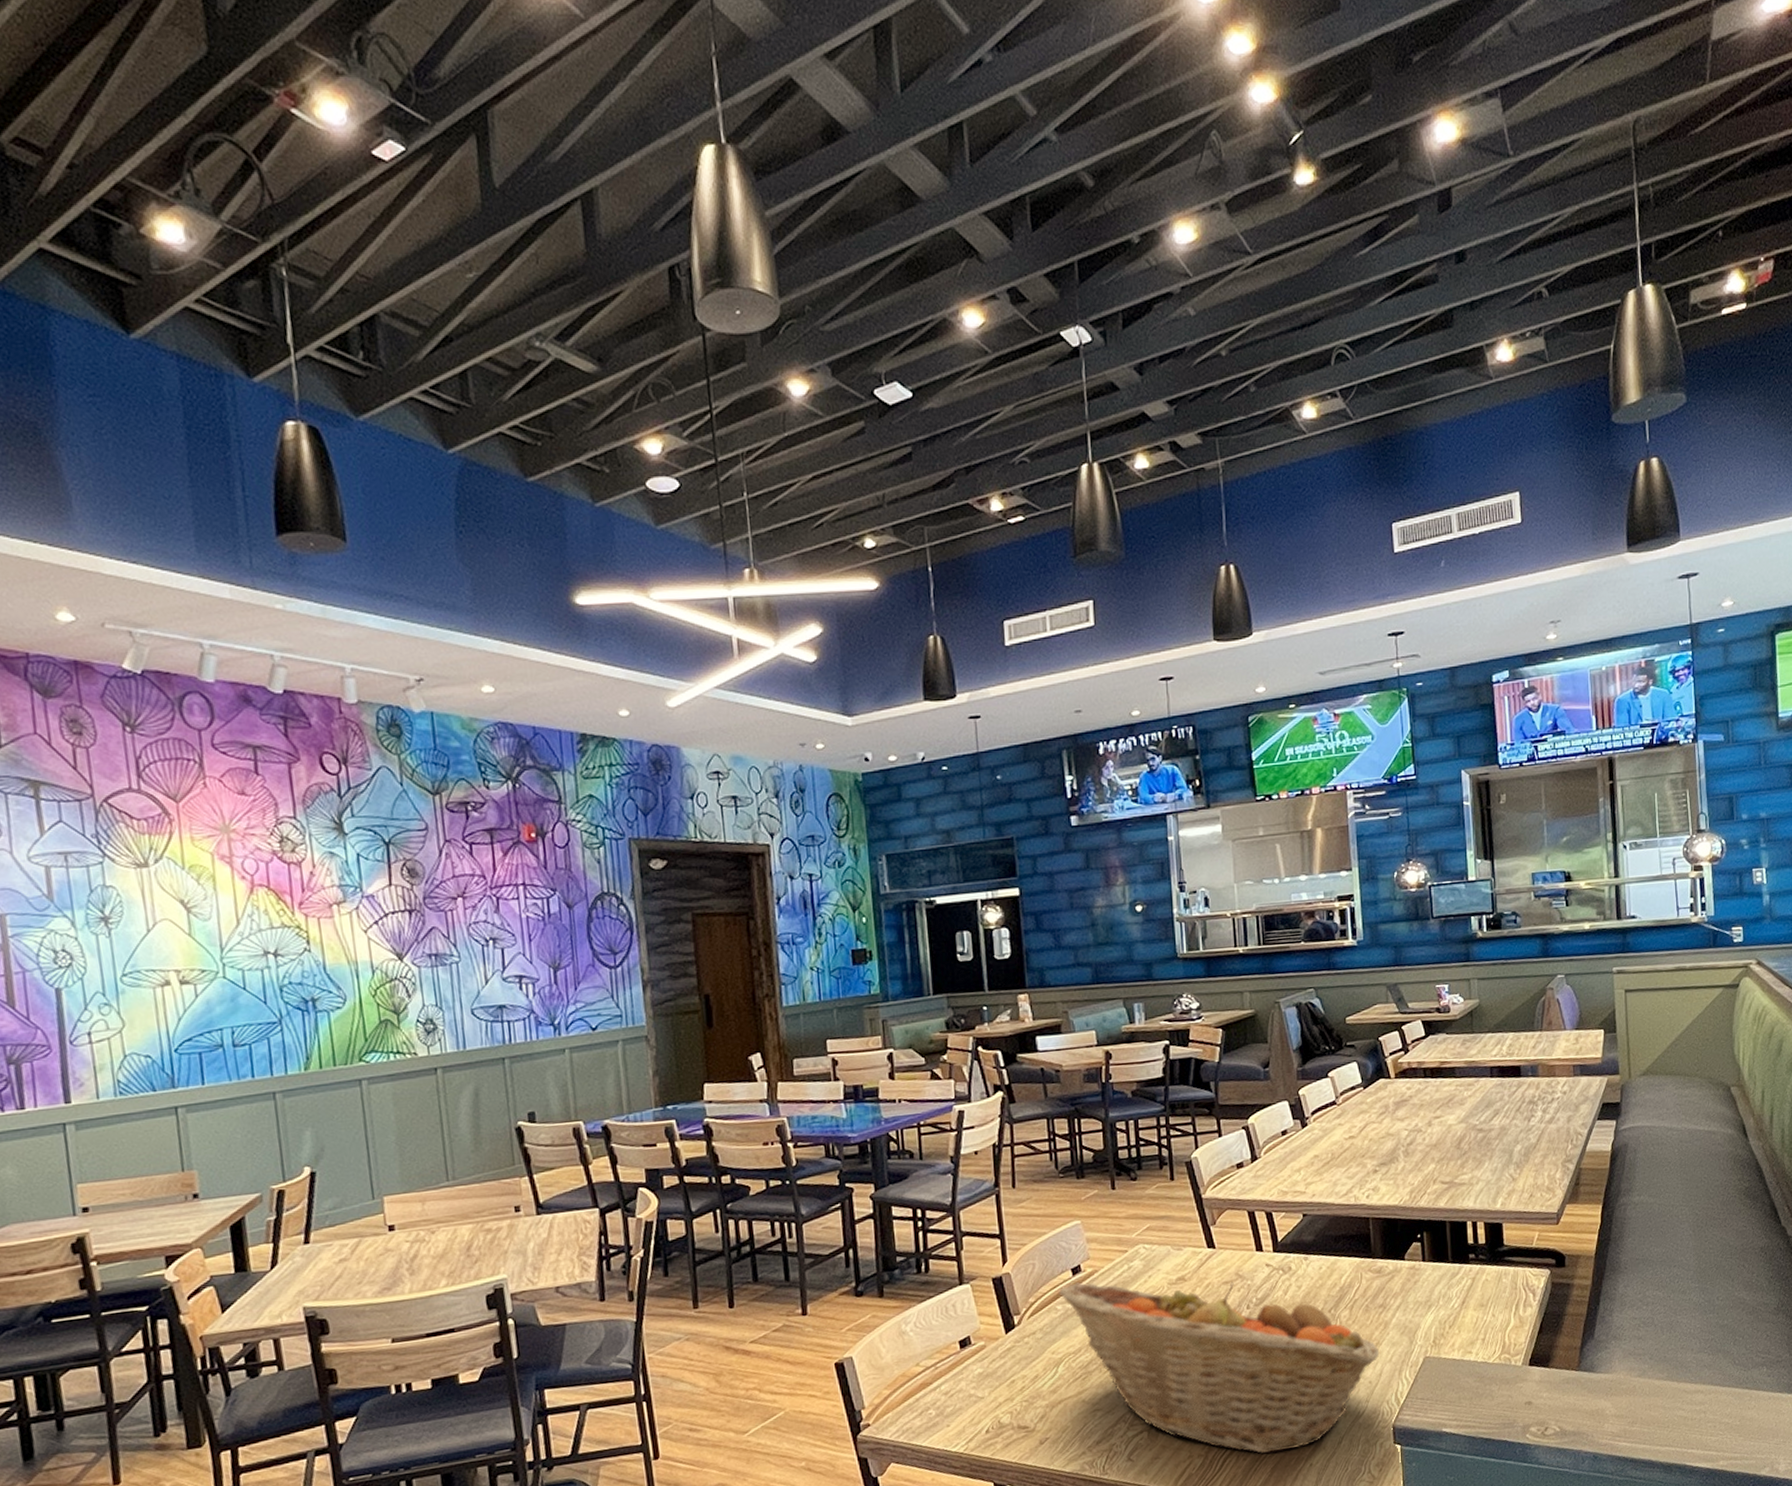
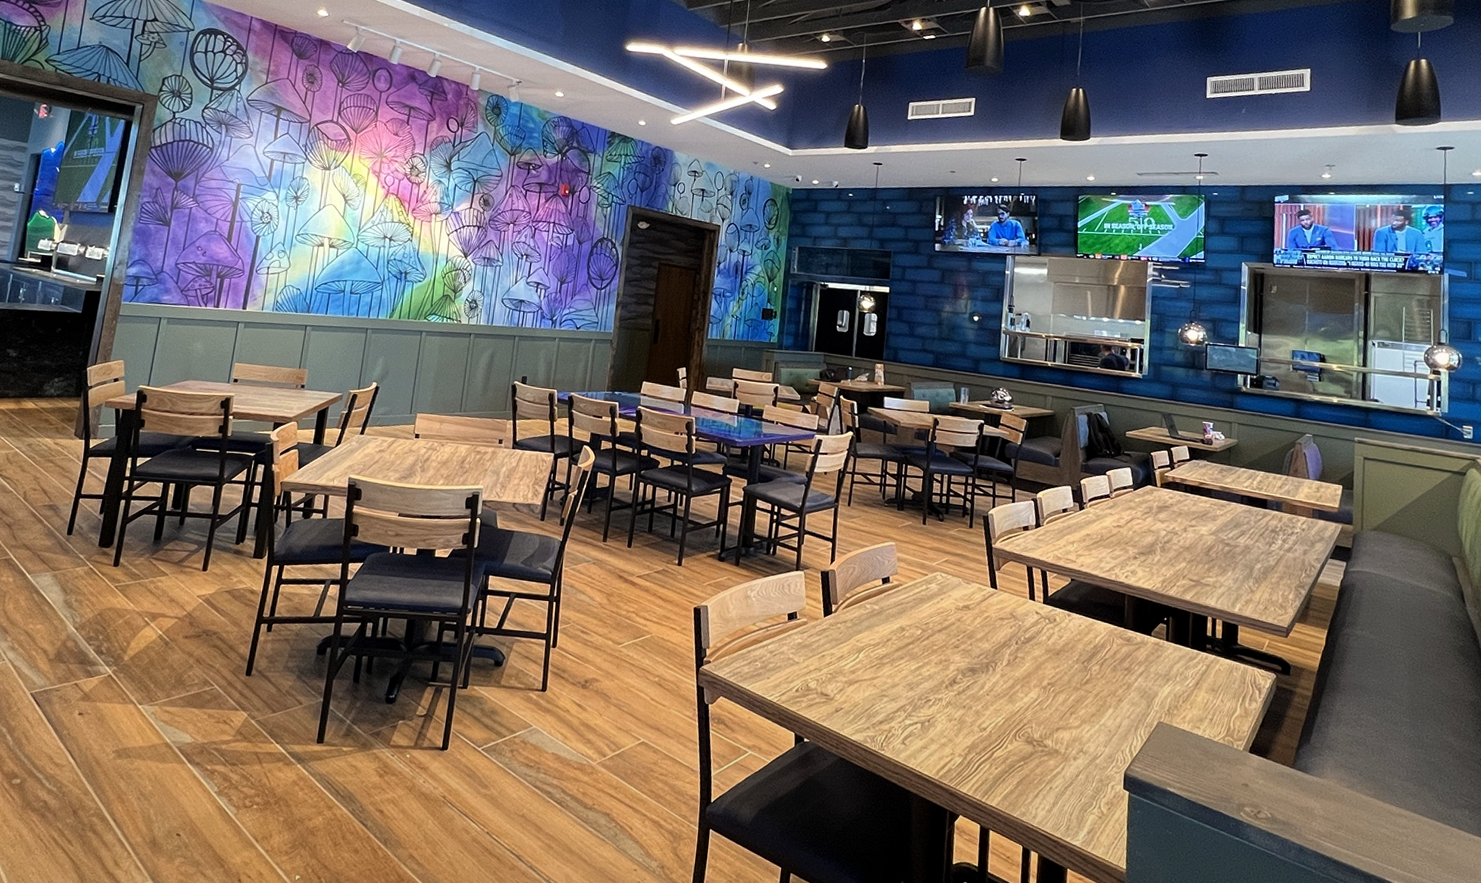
fruit basket: present [1059,1282,1380,1454] -> none [869,590,1121,771]

